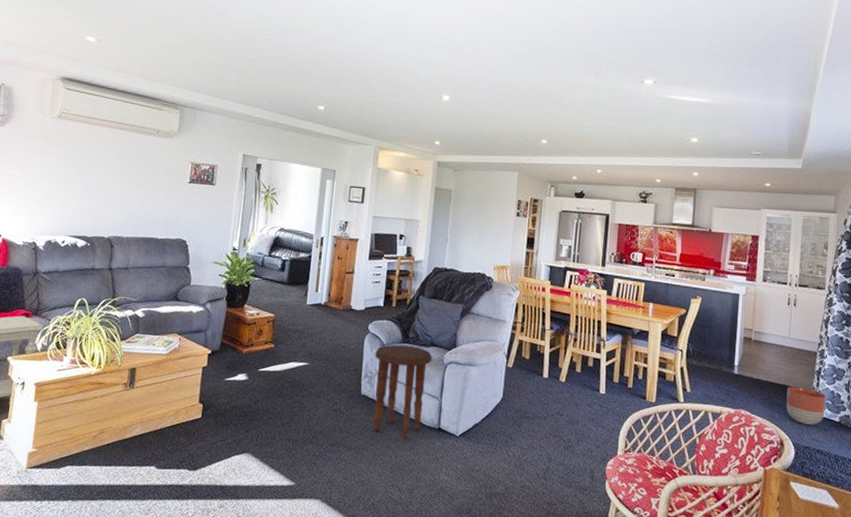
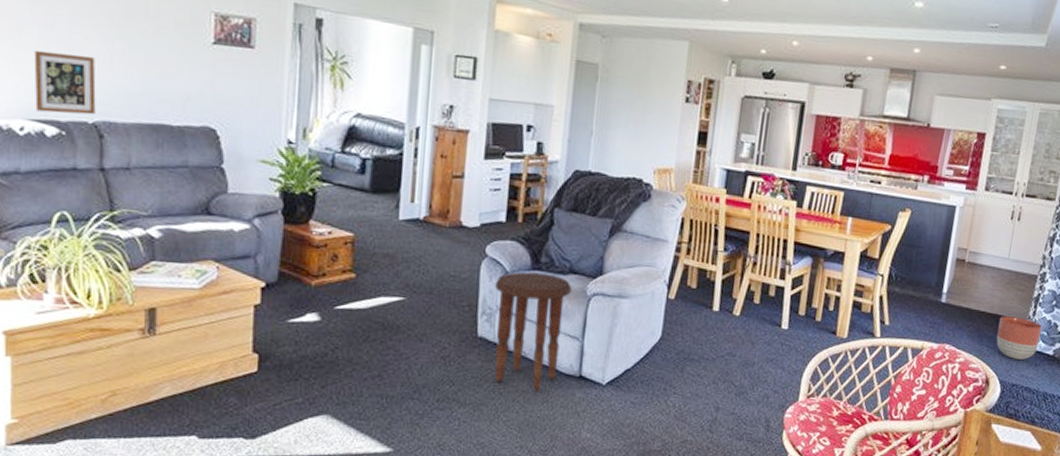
picture frame: none [73,190,113,232] -> present [34,50,96,115]

